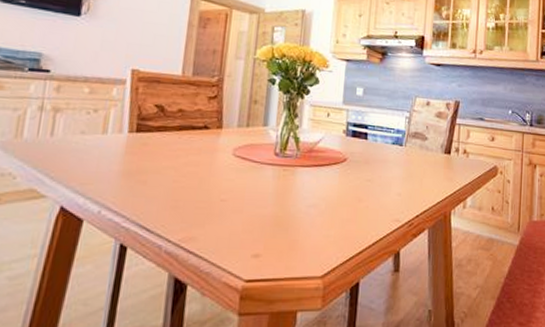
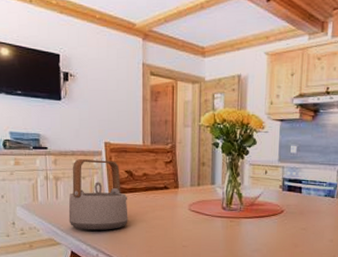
teapot: none [64,86,153,179] -> present [68,158,128,231]

